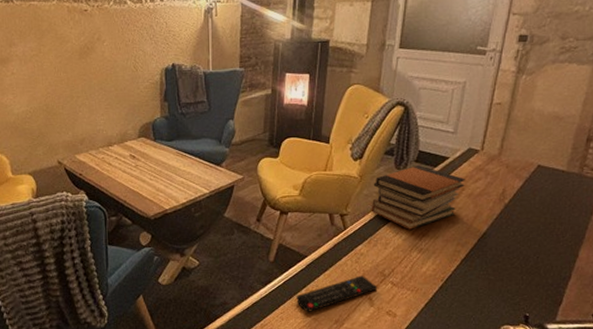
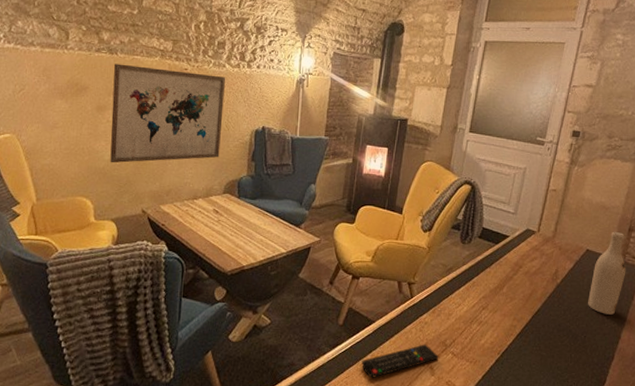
wall art: none [11,11,130,116] -> present [110,63,226,163]
book stack: present [371,165,466,230] -> none [436,241,524,302]
wine bottle: none [540,143,584,233] -> present [588,231,626,315]

